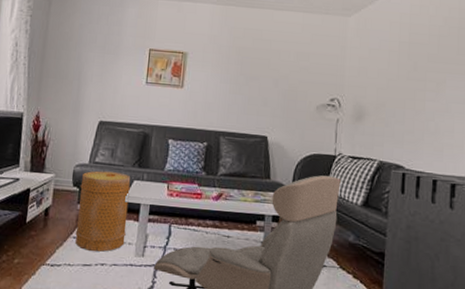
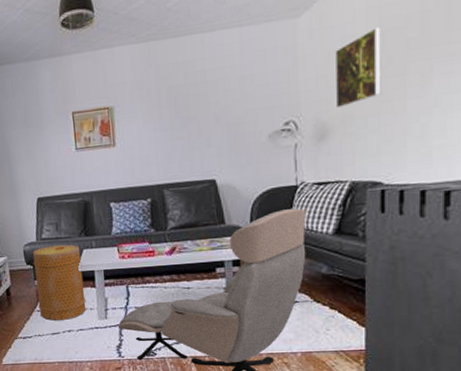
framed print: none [373,39,410,96] -> present [335,27,382,108]

